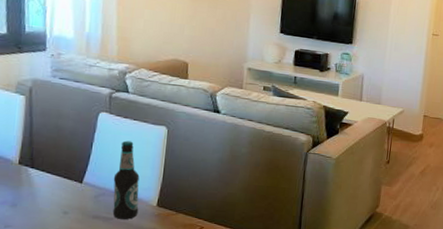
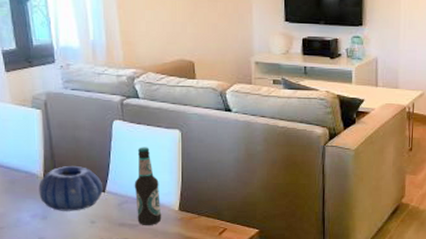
decorative bowl: none [11,154,81,201] -> present [38,165,104,211]

